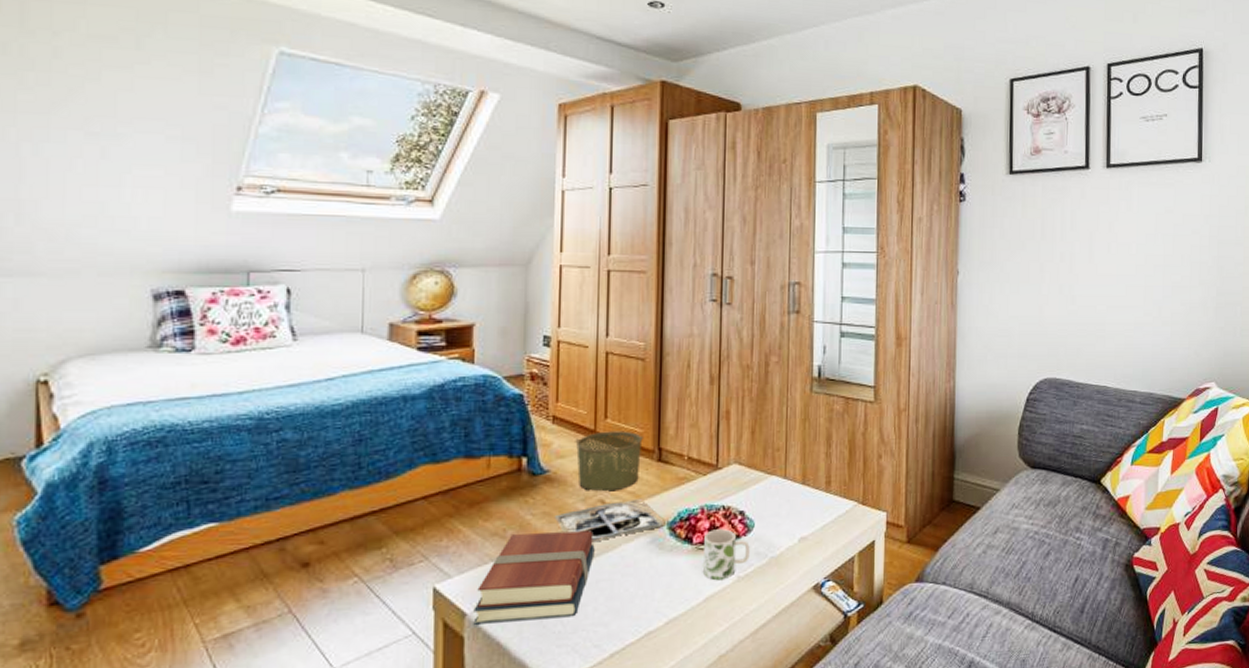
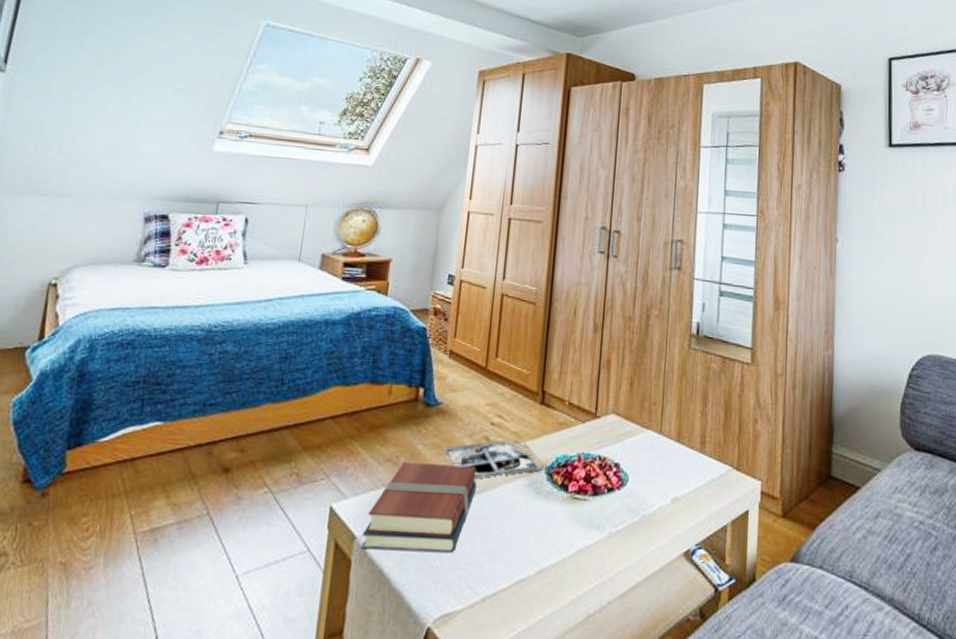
basket: present [575,431,643,492] -> none [467,369,529,430]
mug: present [703,529,750,581] -> none [576,479,623,534]

